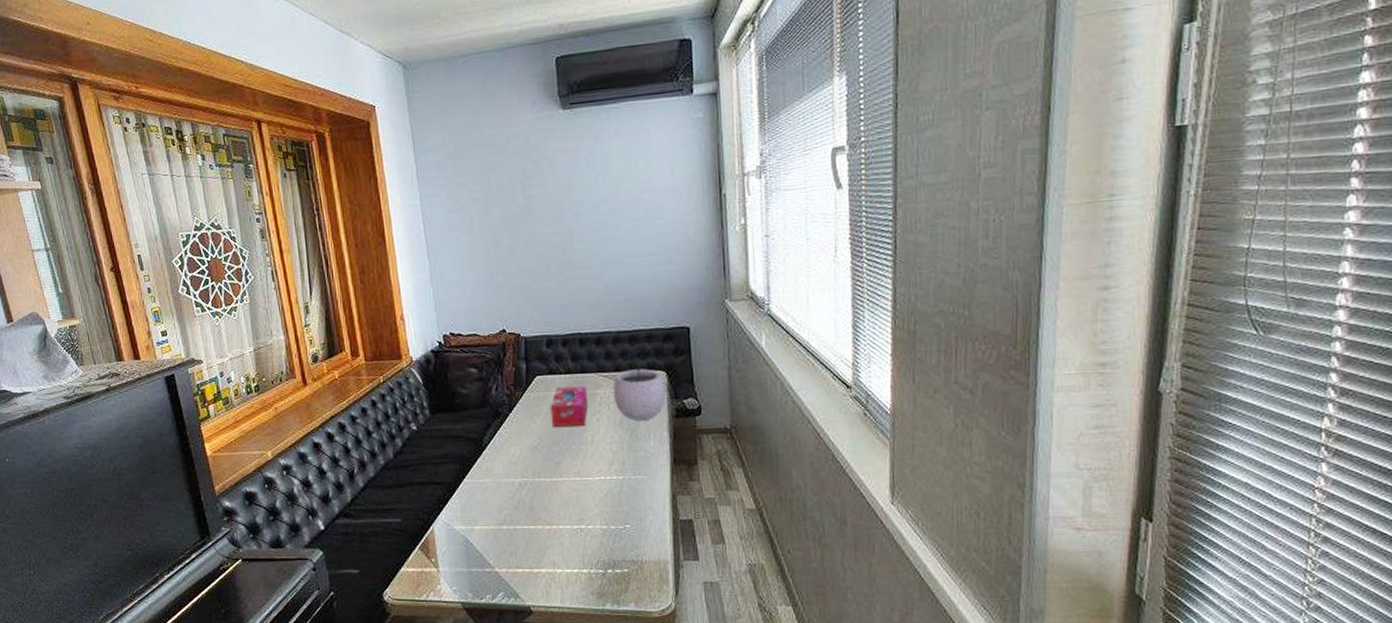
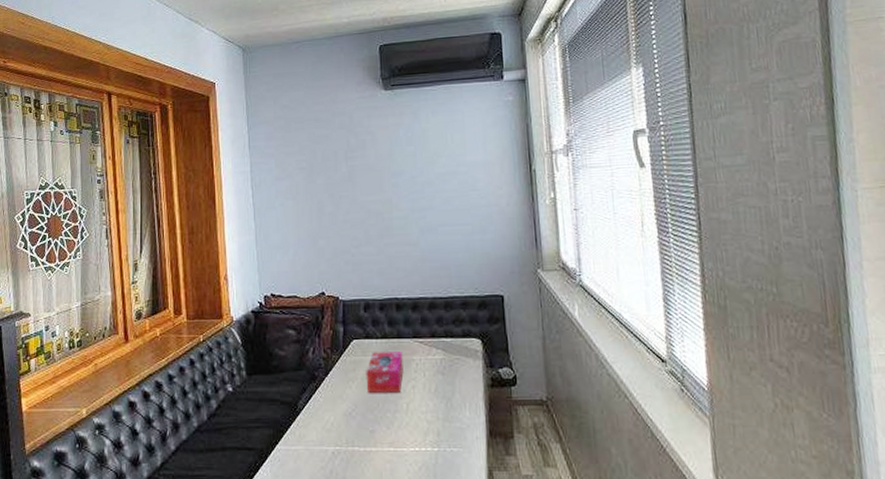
plant pot: present [613,358,667,421] -> none [428,324,482,390]

